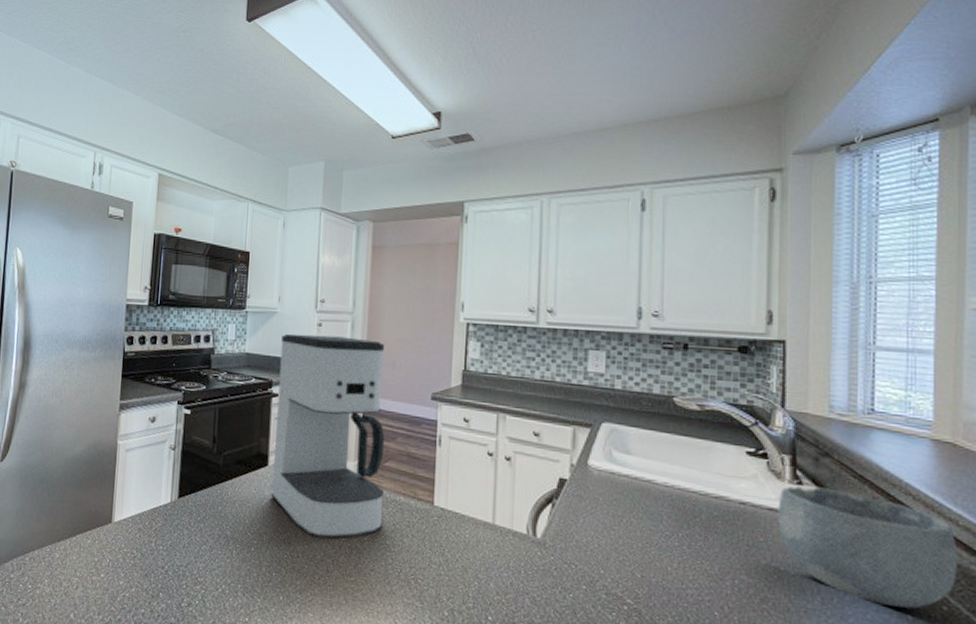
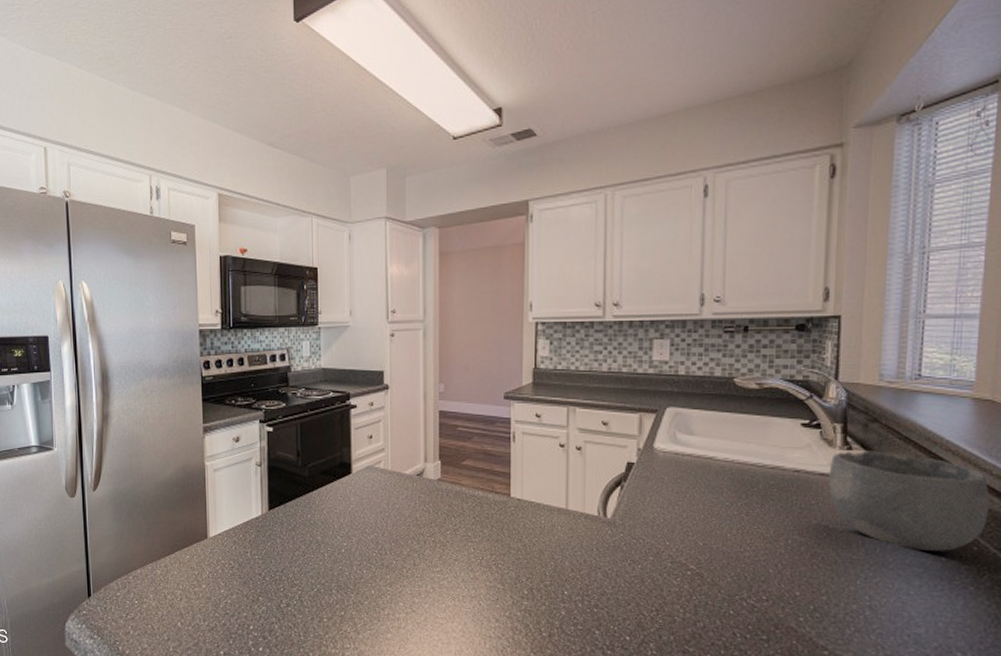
coffee maker: present [271,334,385,539] -> none [356,345,463,535]

